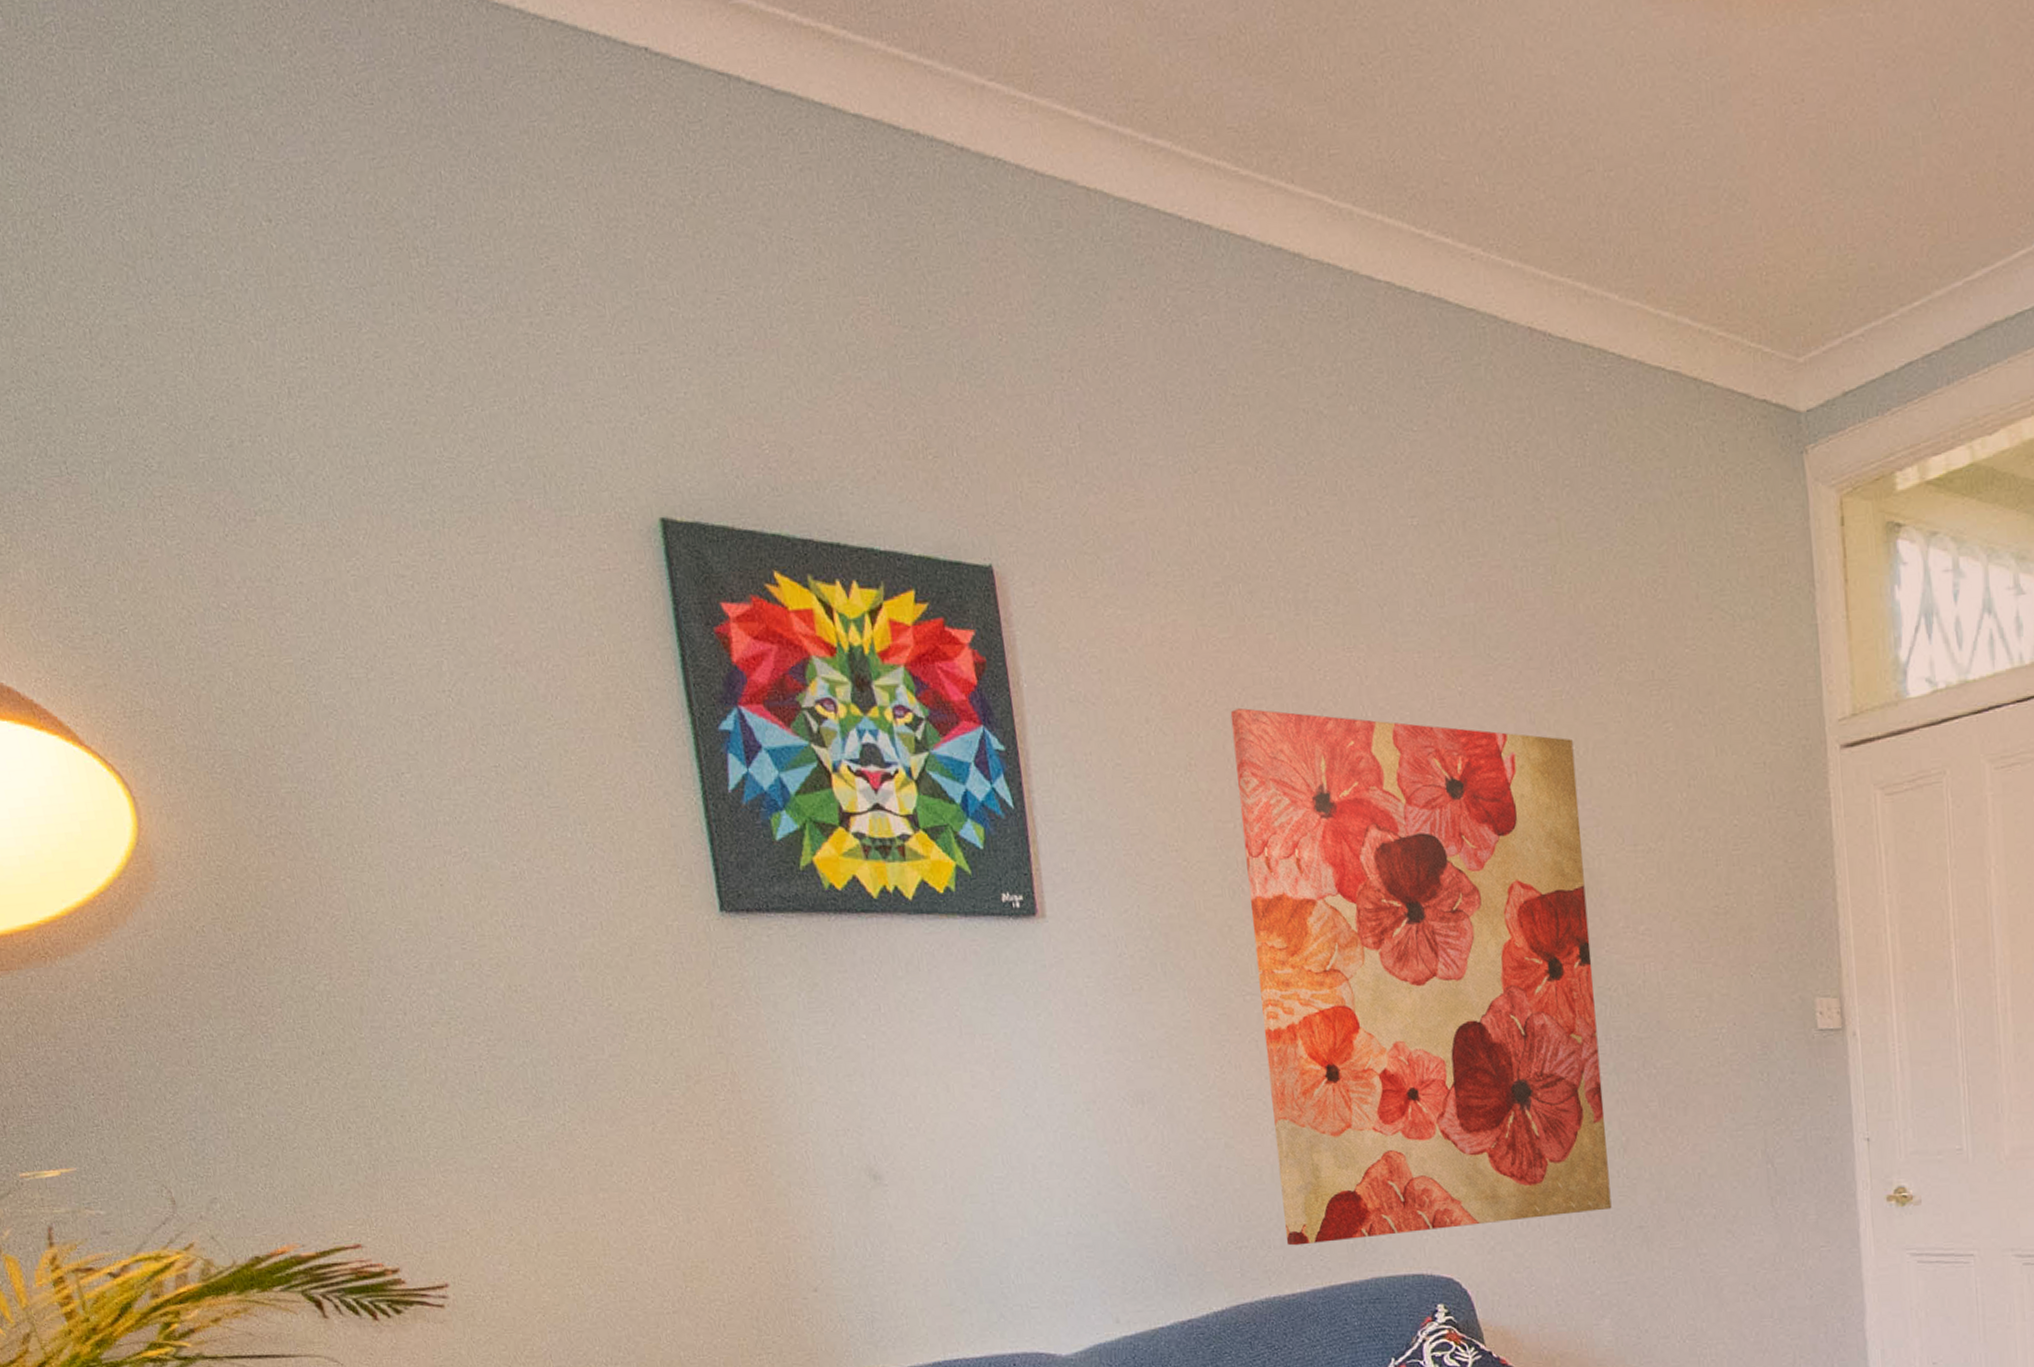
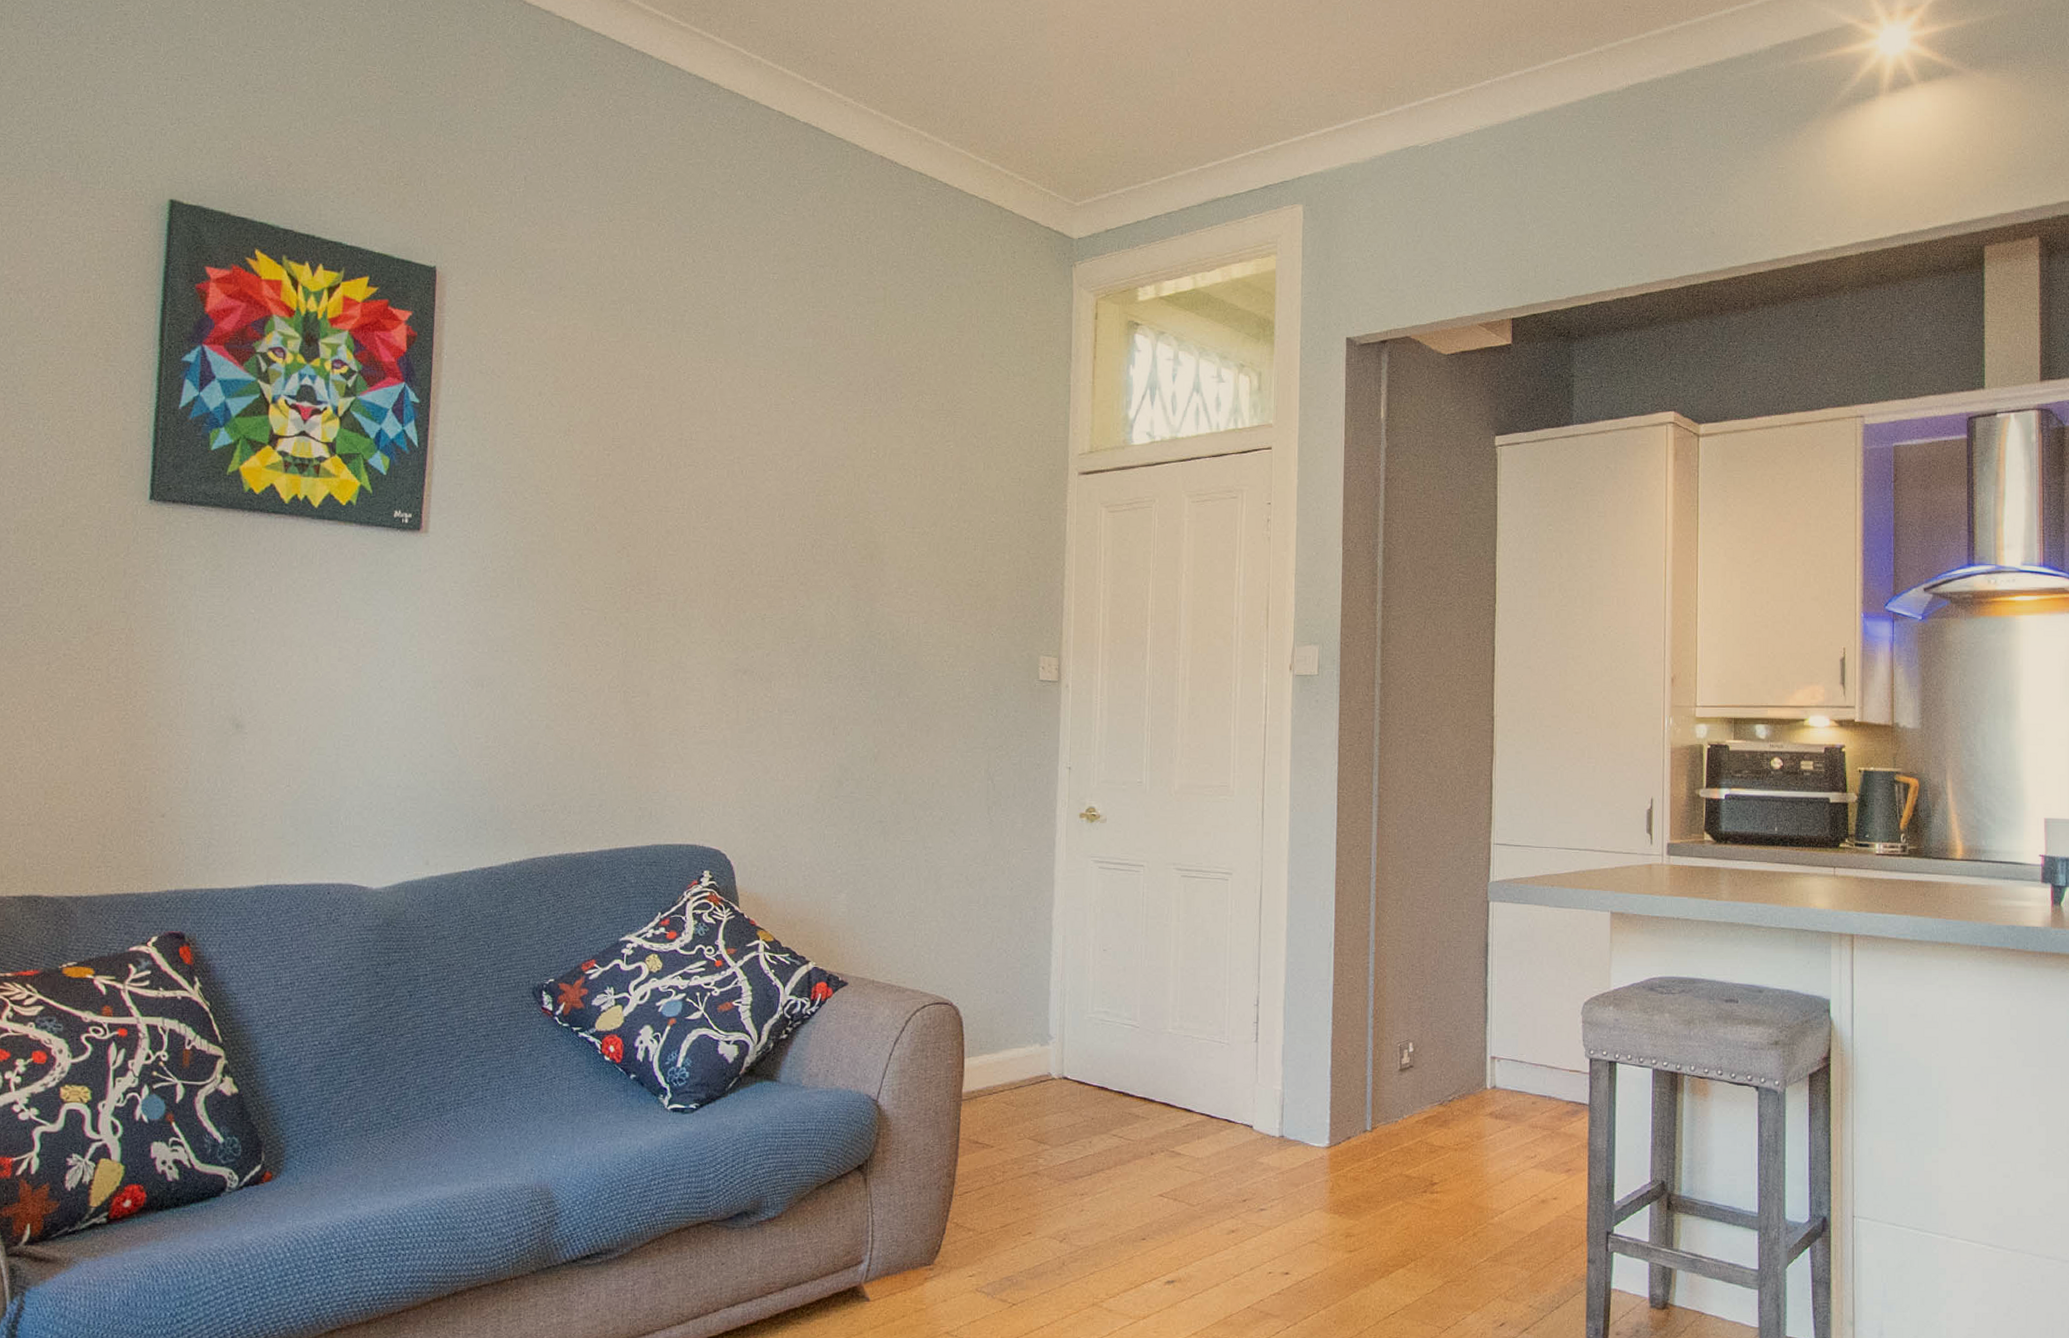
wall art: present [1230,707,1612,1246] -> none [584,393,875,813]

